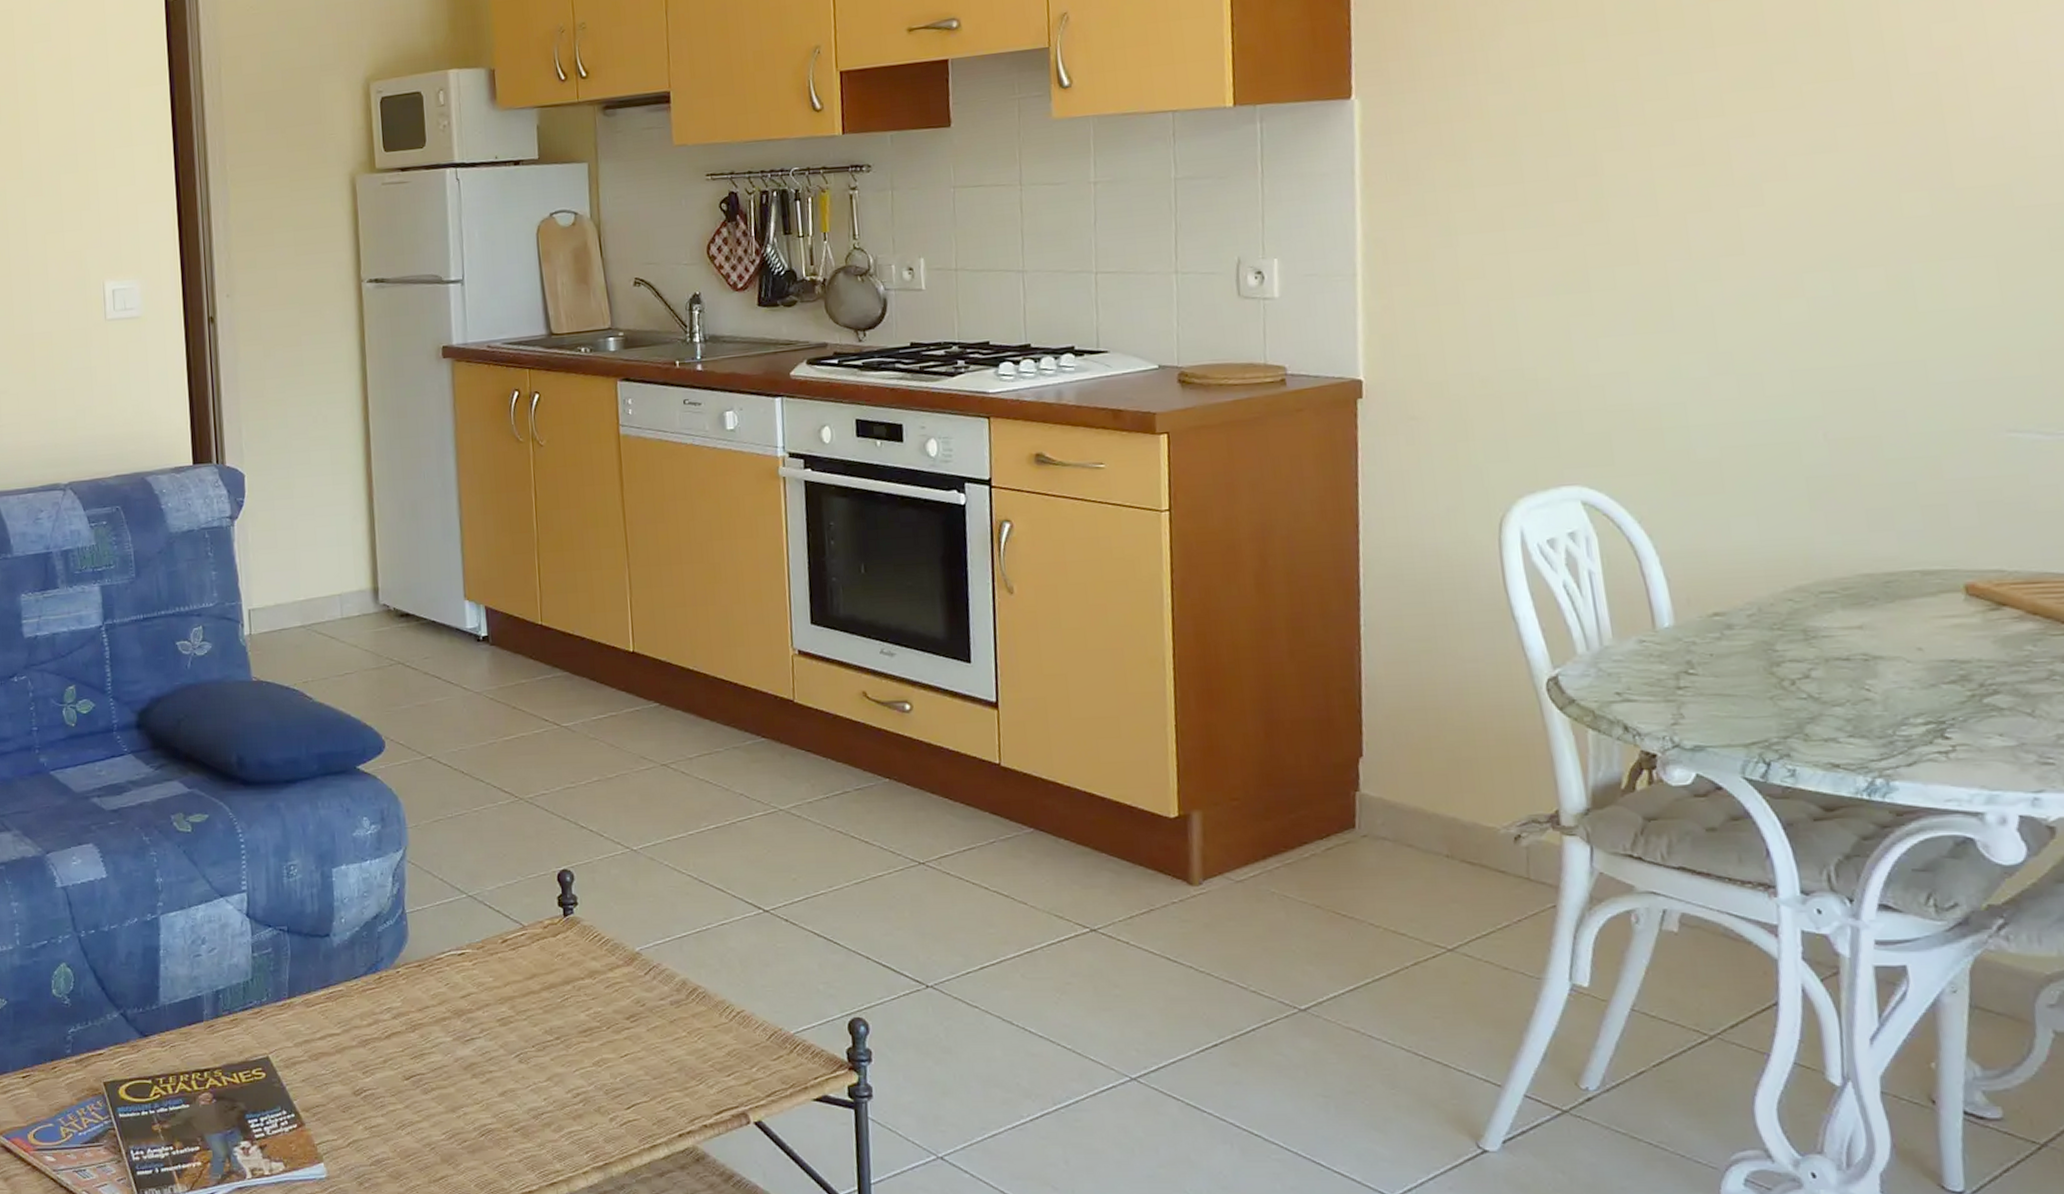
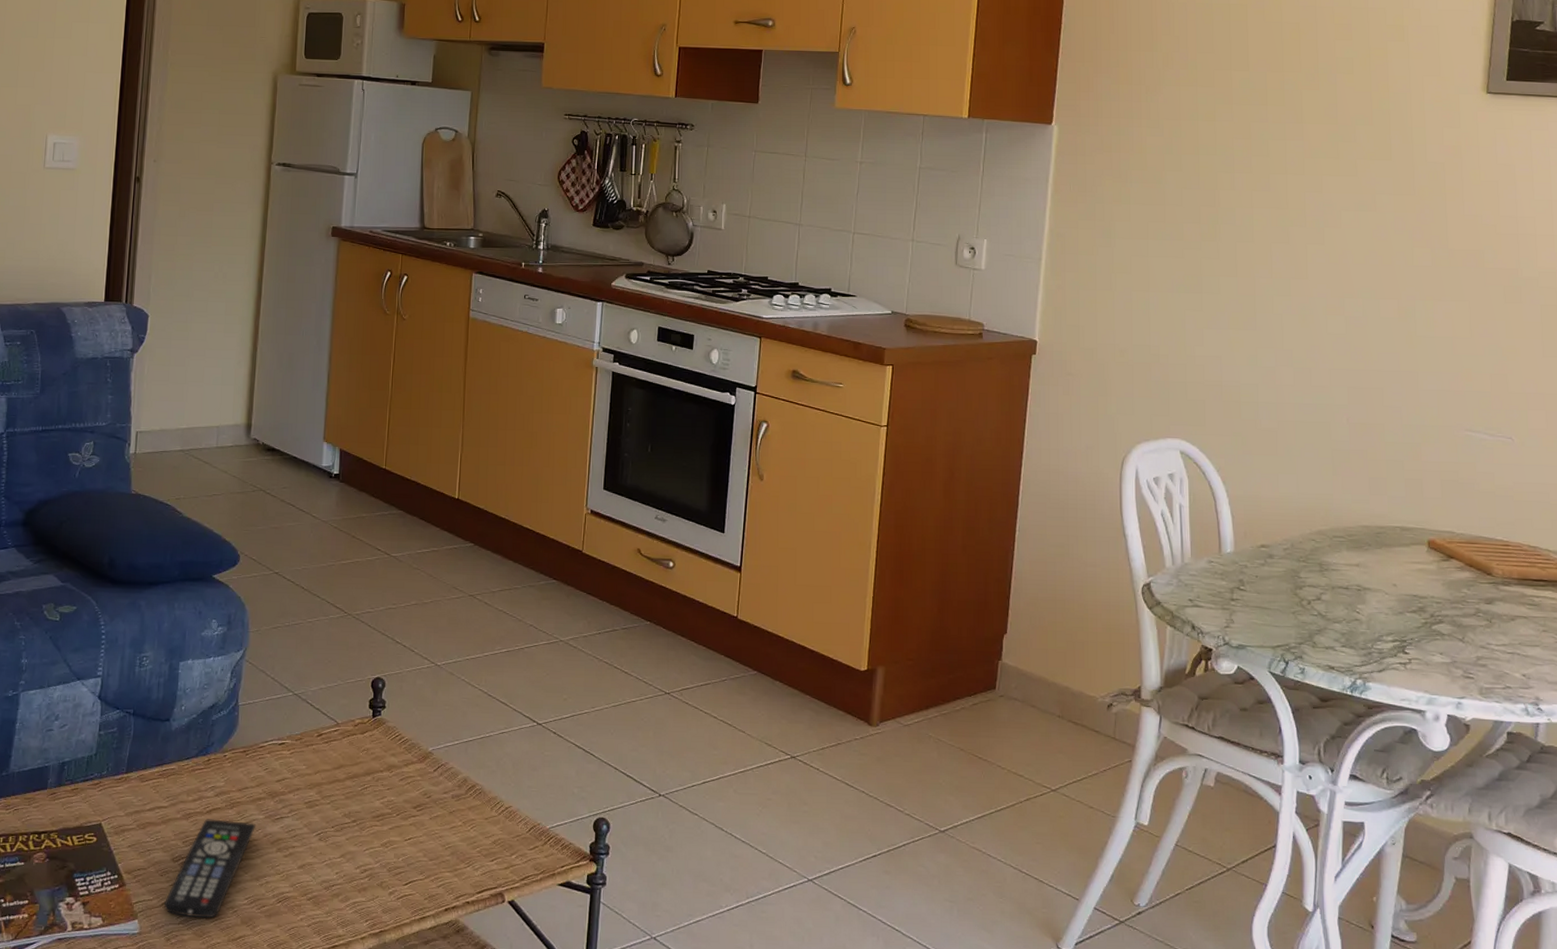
remote control: none [350,1044,445,1158] -> present [163,819,257,918]

